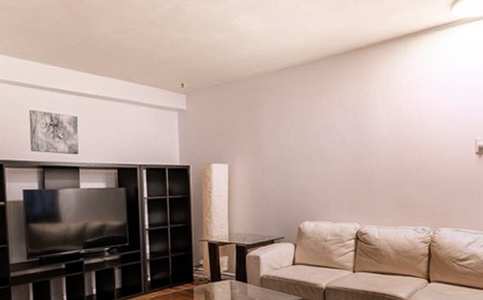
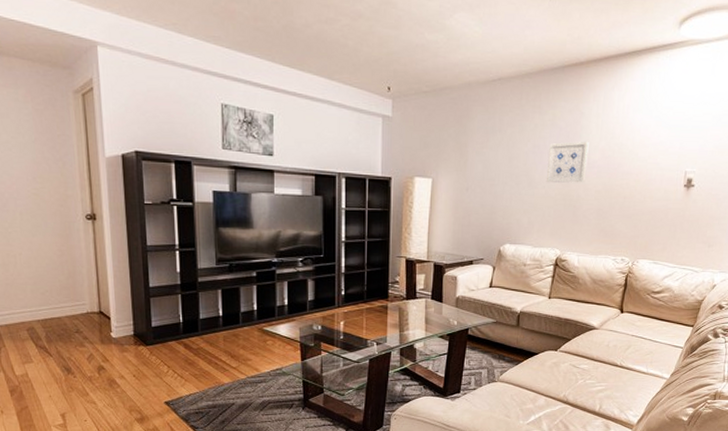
wall art: none [338,118,377,160] -> present [545,141,589,184]

